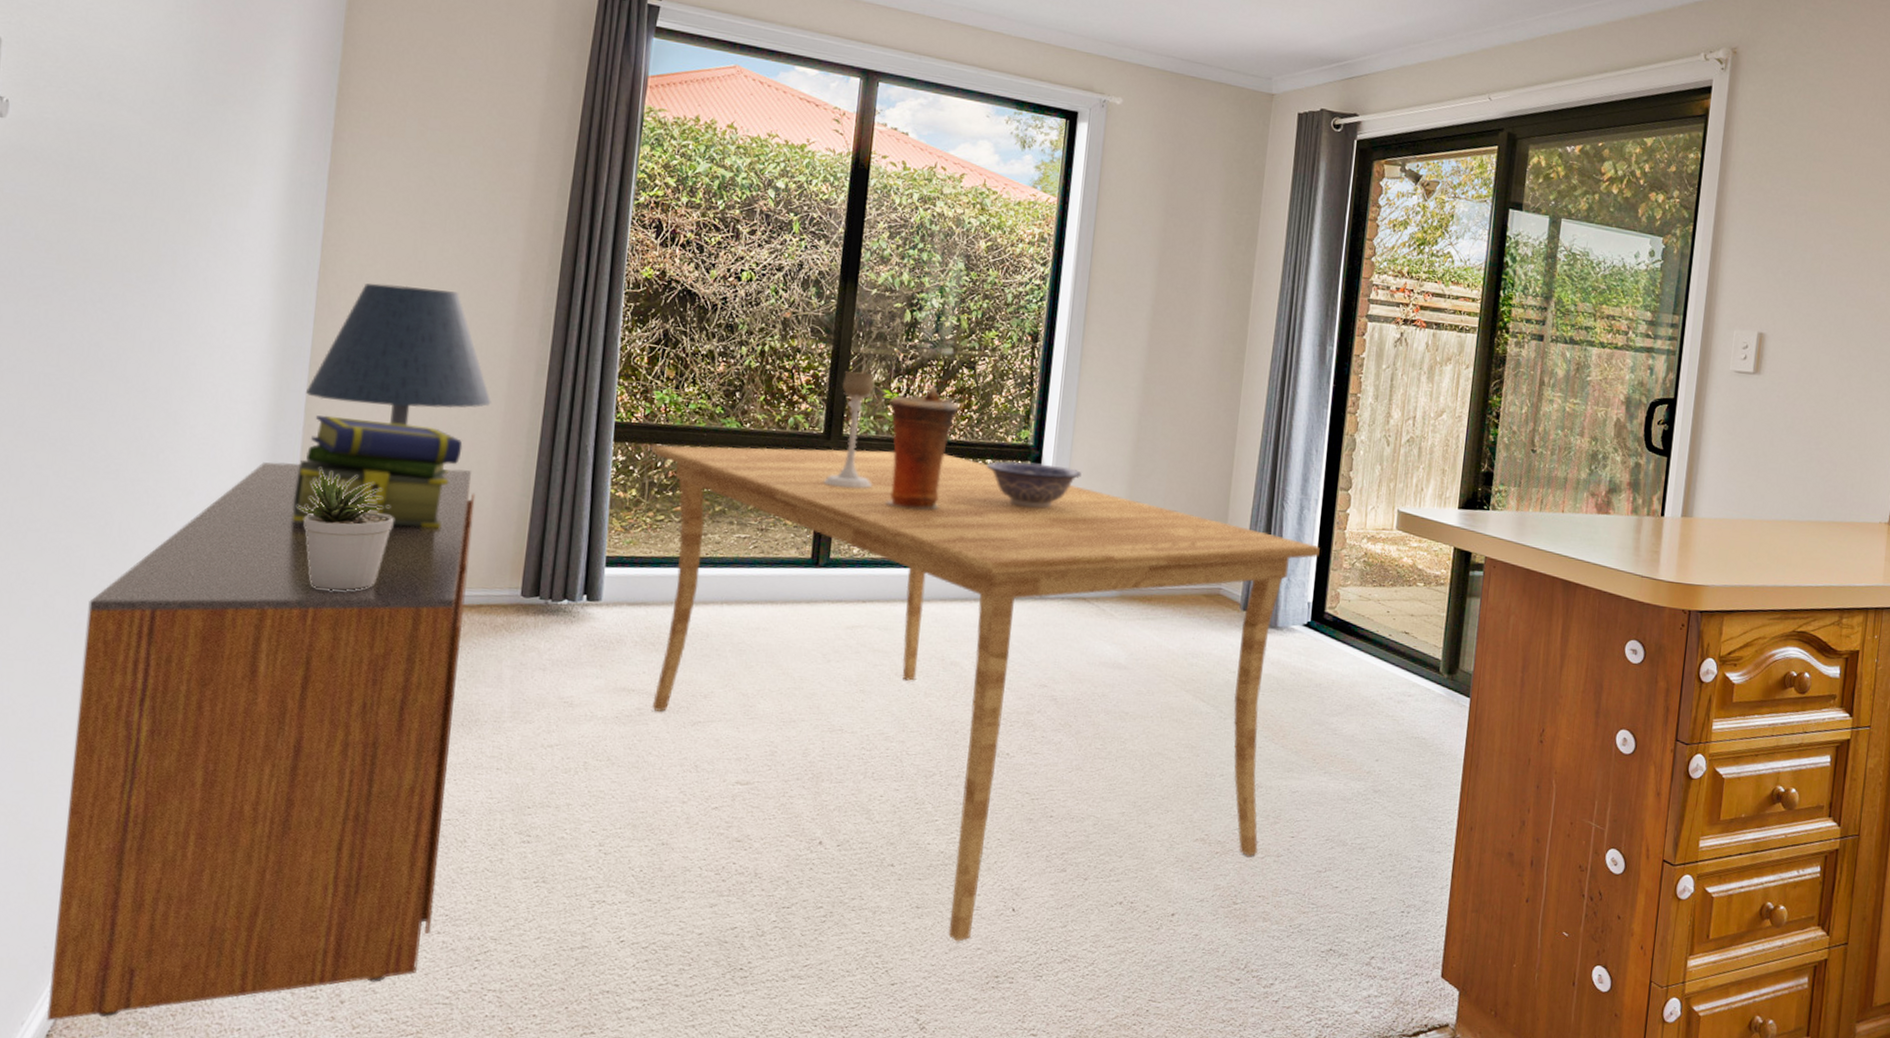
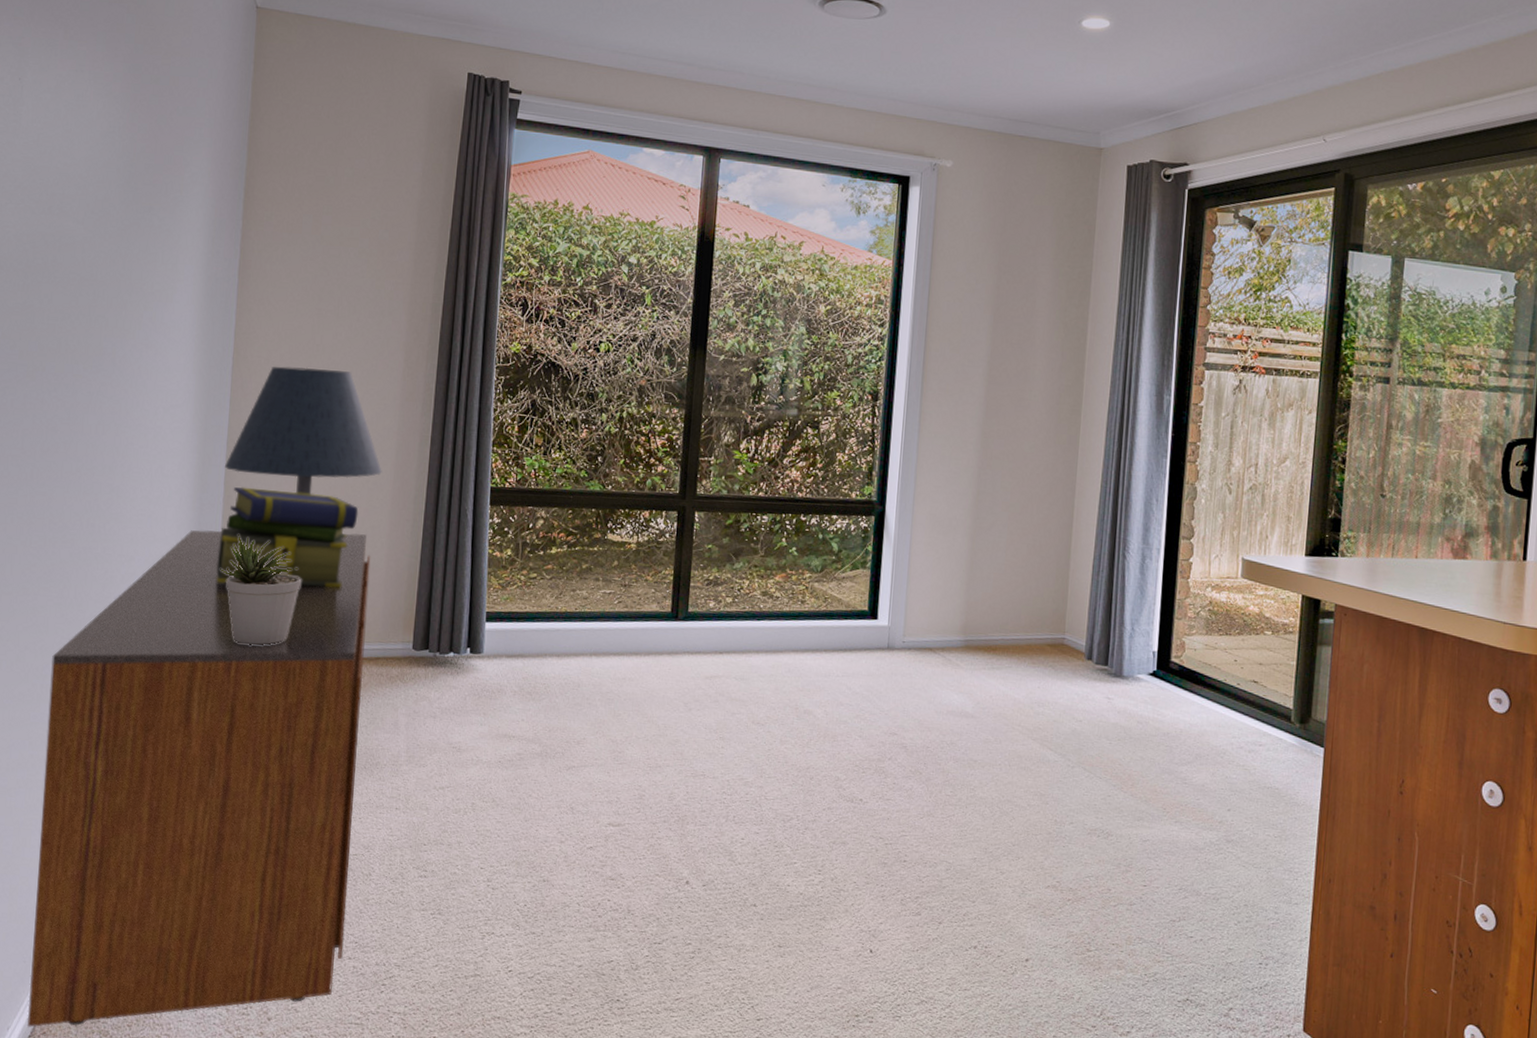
dining table: present [652,445,1320,942] -> none [525,507,1164,981]
candle holder: present [824,371,874,489] -> none [681,433,725,546]
vase: present [886,386,959,510] -> none [738,446,805,565]
decorative bowl: present [986,460,1082,509] -> none [832,516,924,562]

